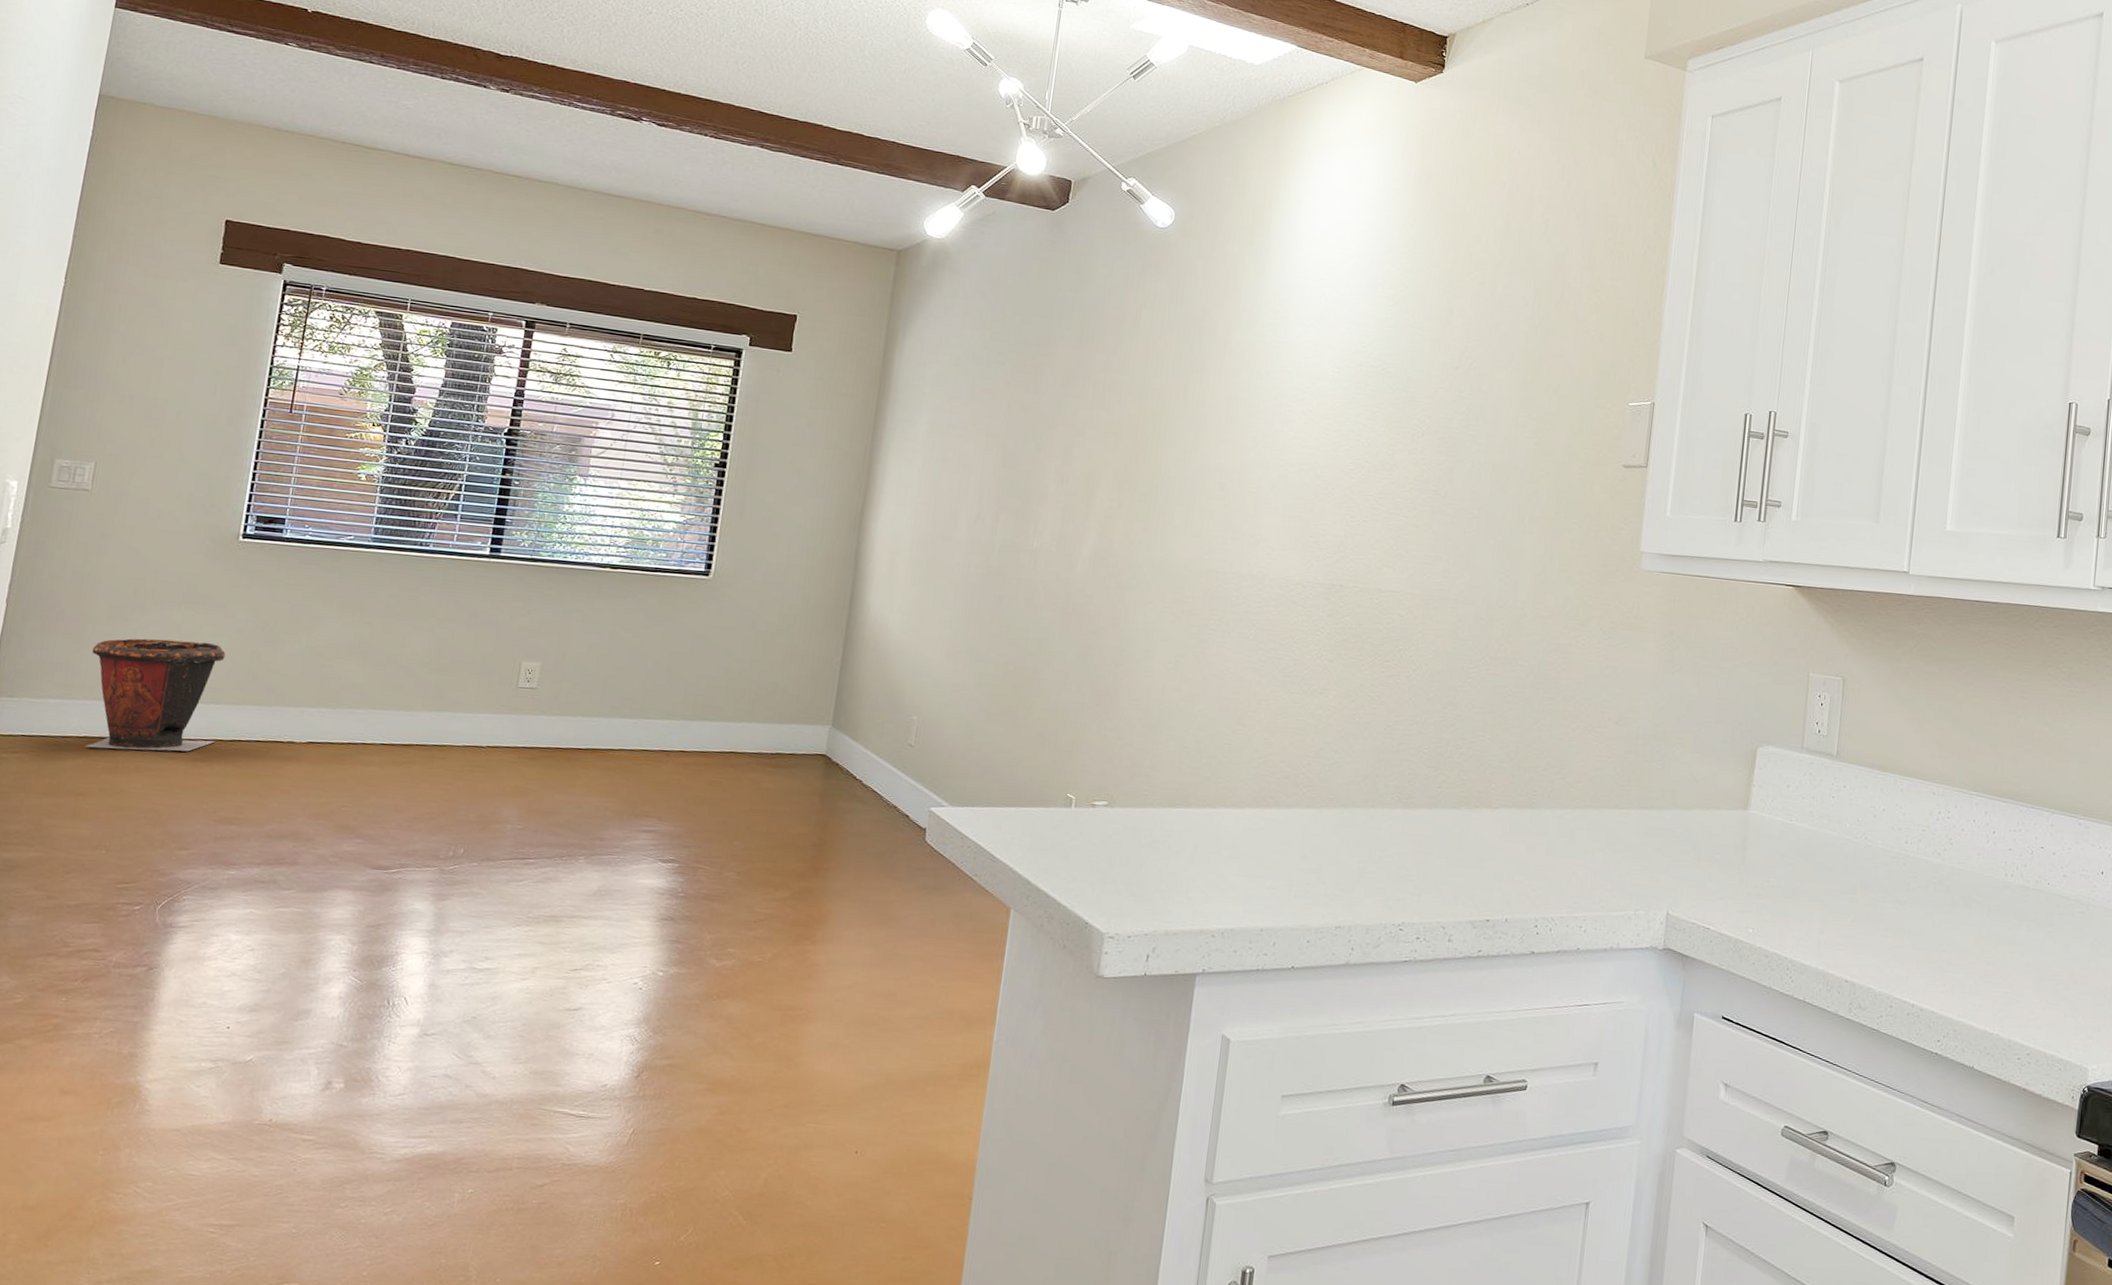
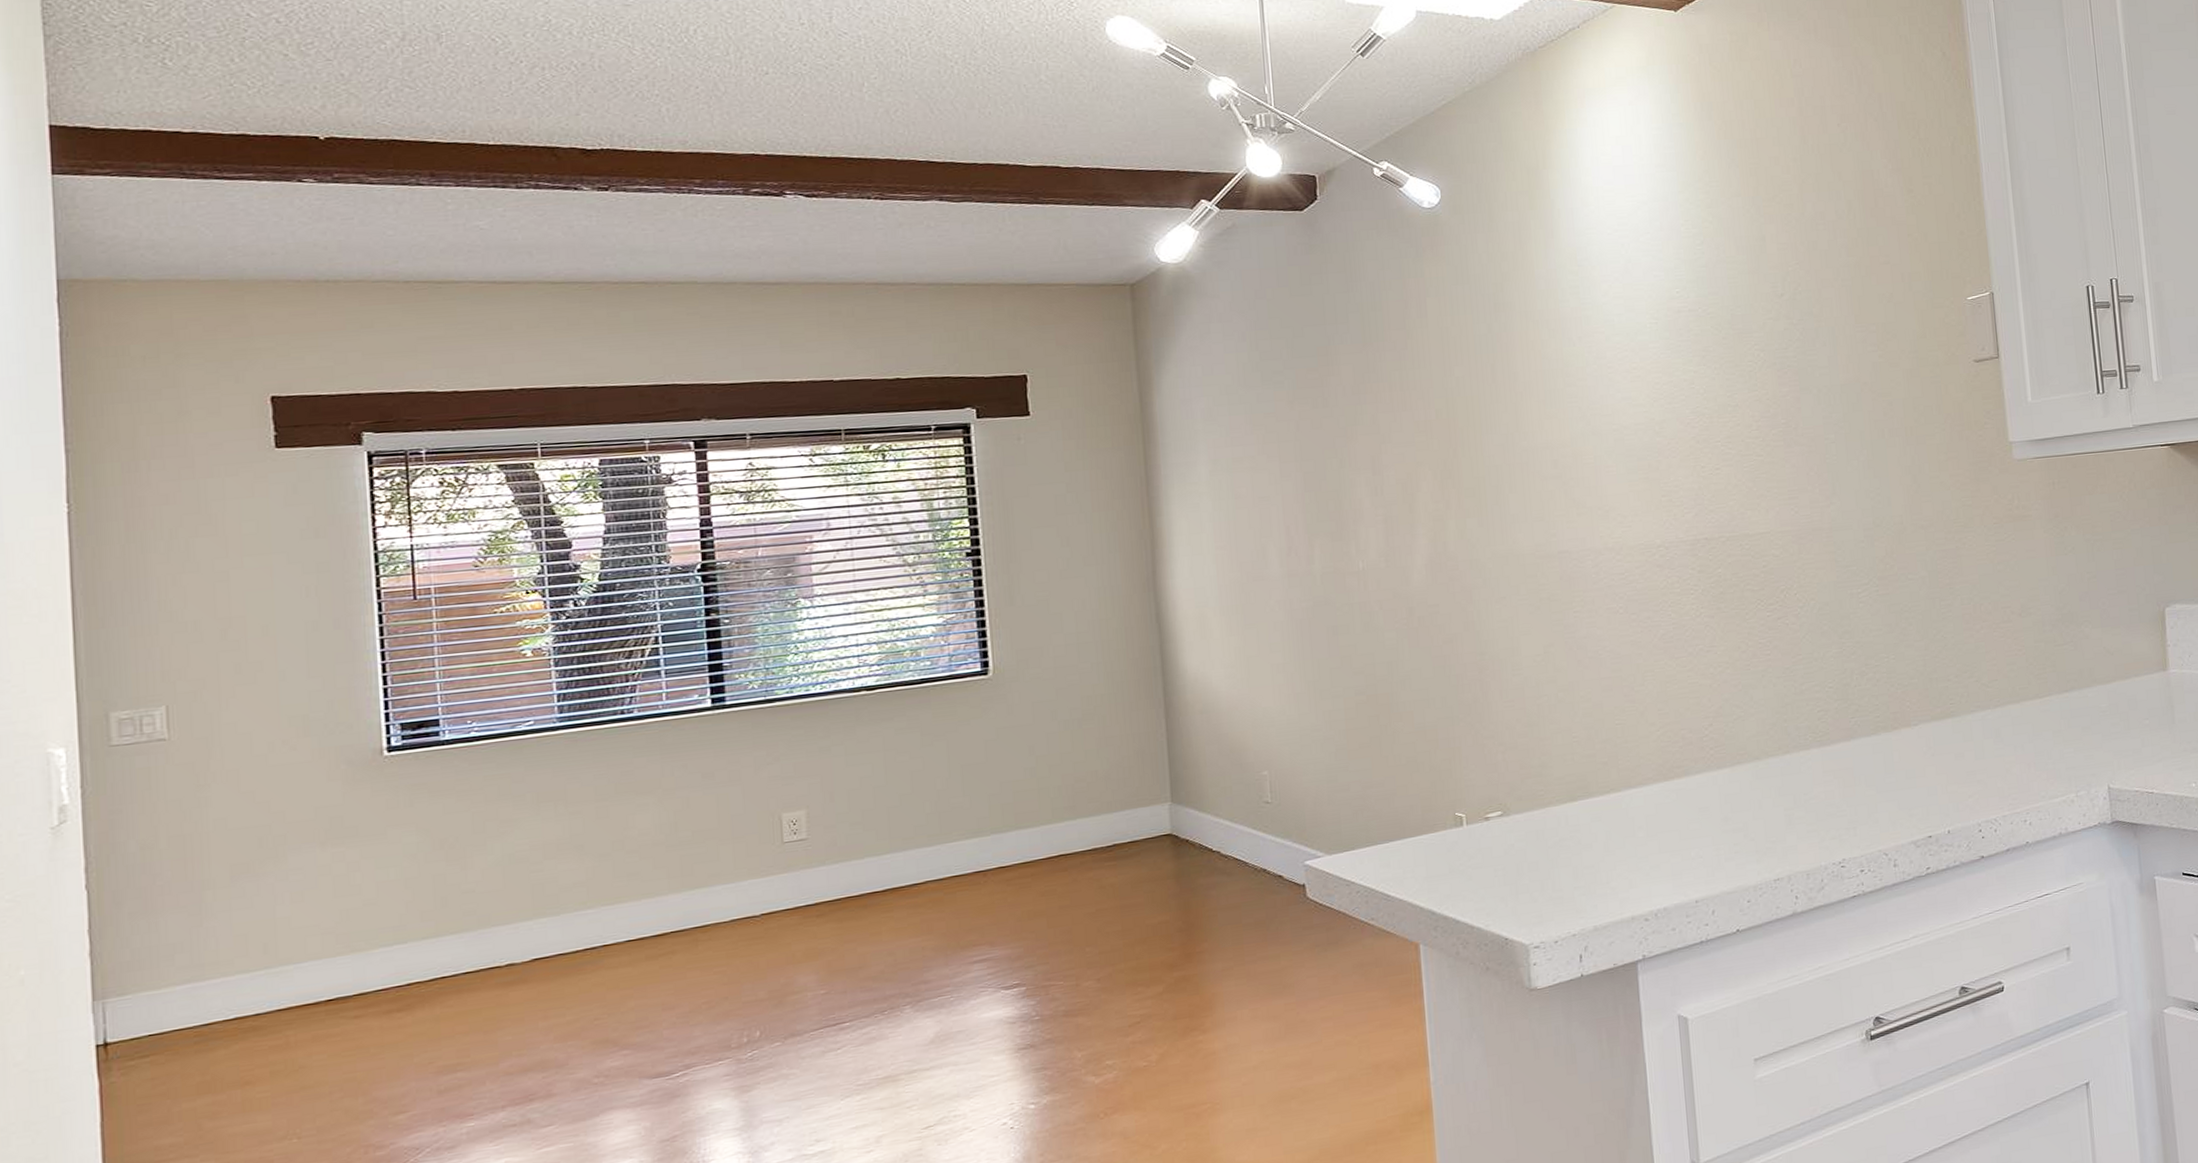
waste bin: present [84,638,226,752] -> none [219,872,412,1030]

